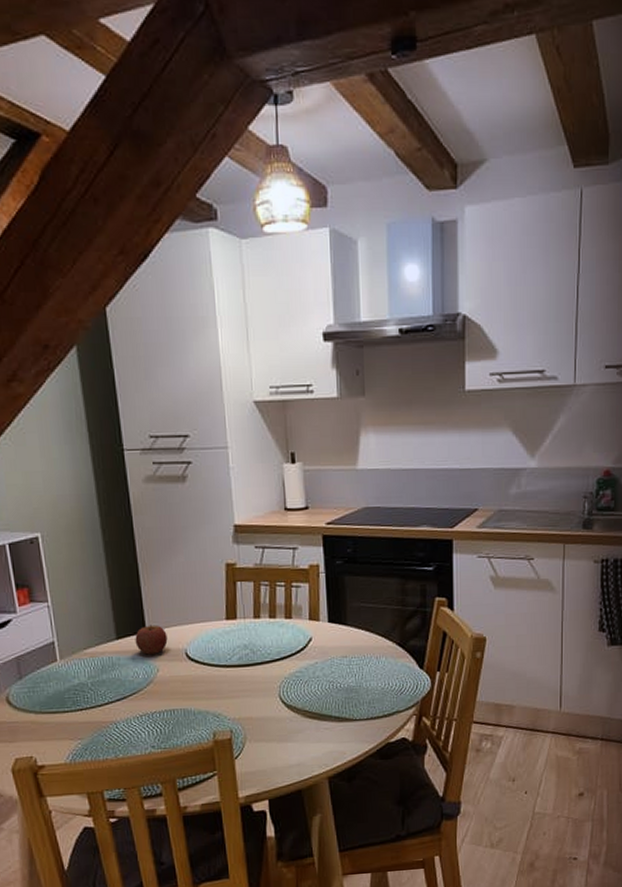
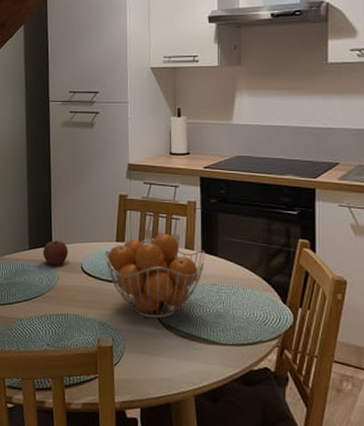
fruit basket: none [213,605,333,702] -> present [104,234,206,318]

